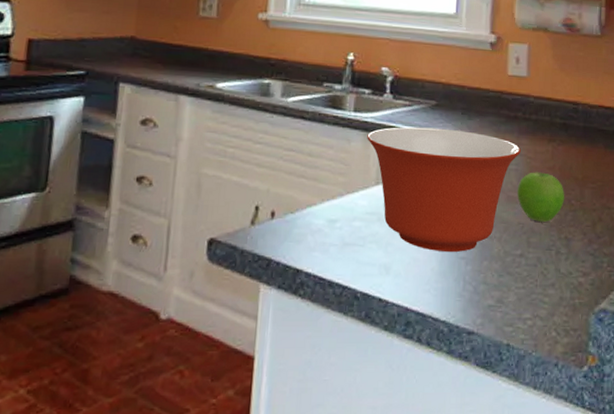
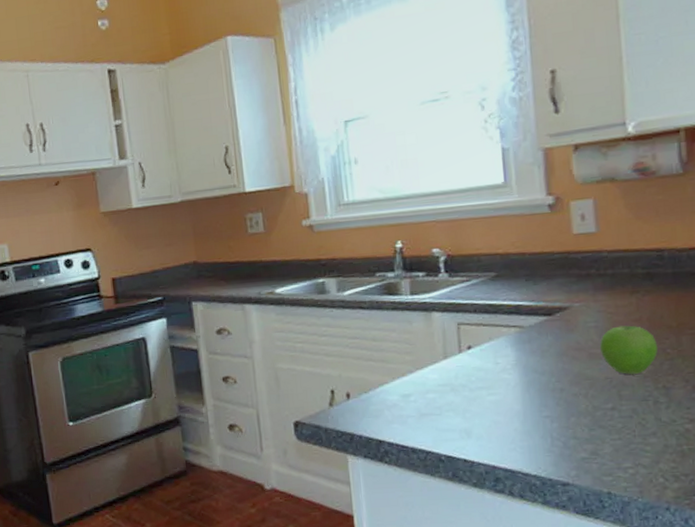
mixing bowl: present [367,127,521,253] -> none [428,296,599,413]

